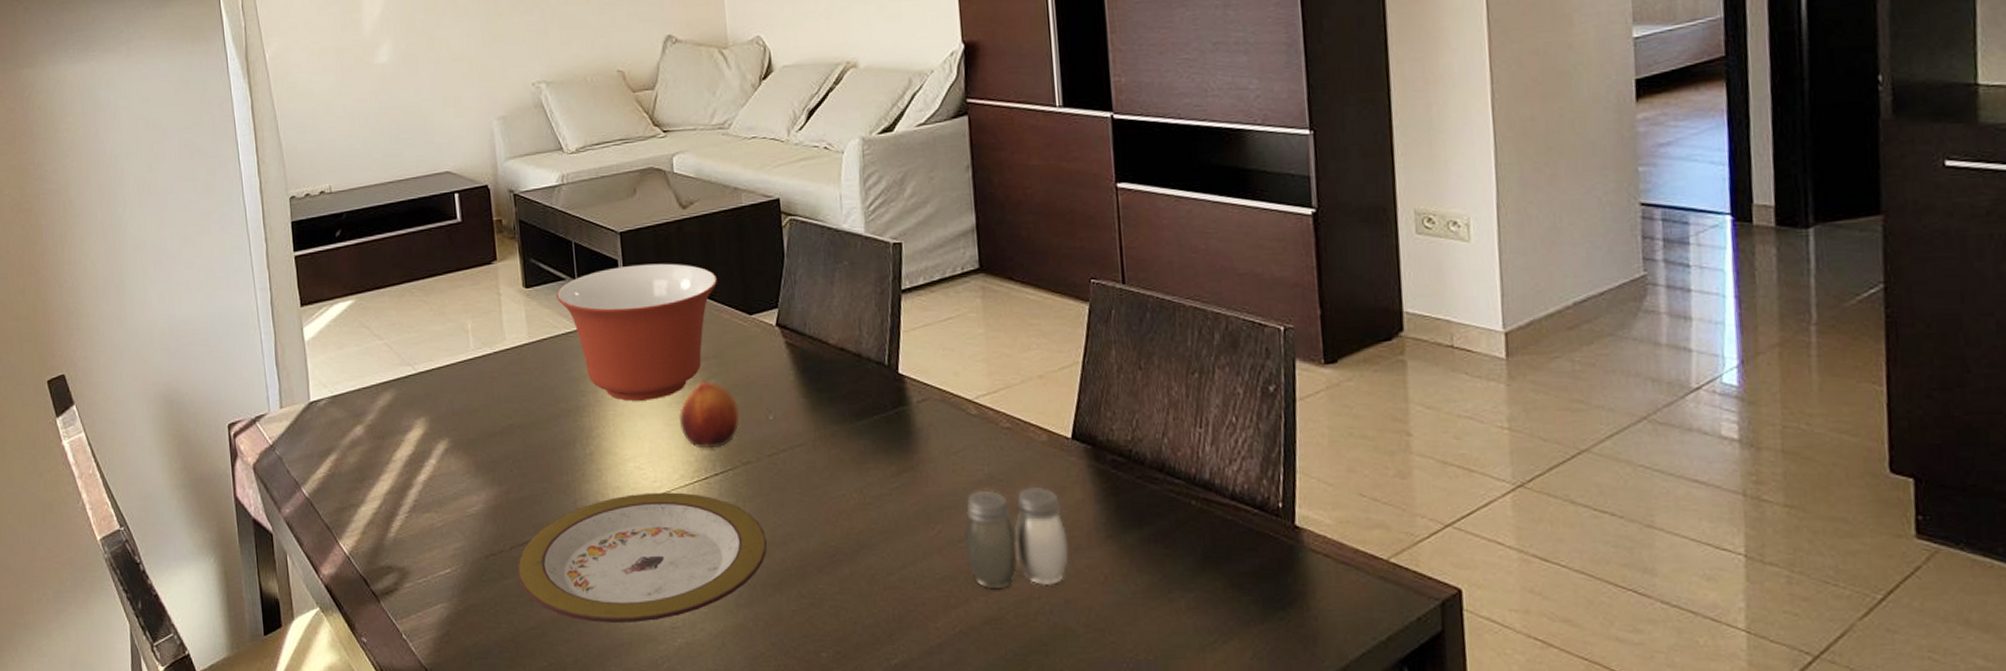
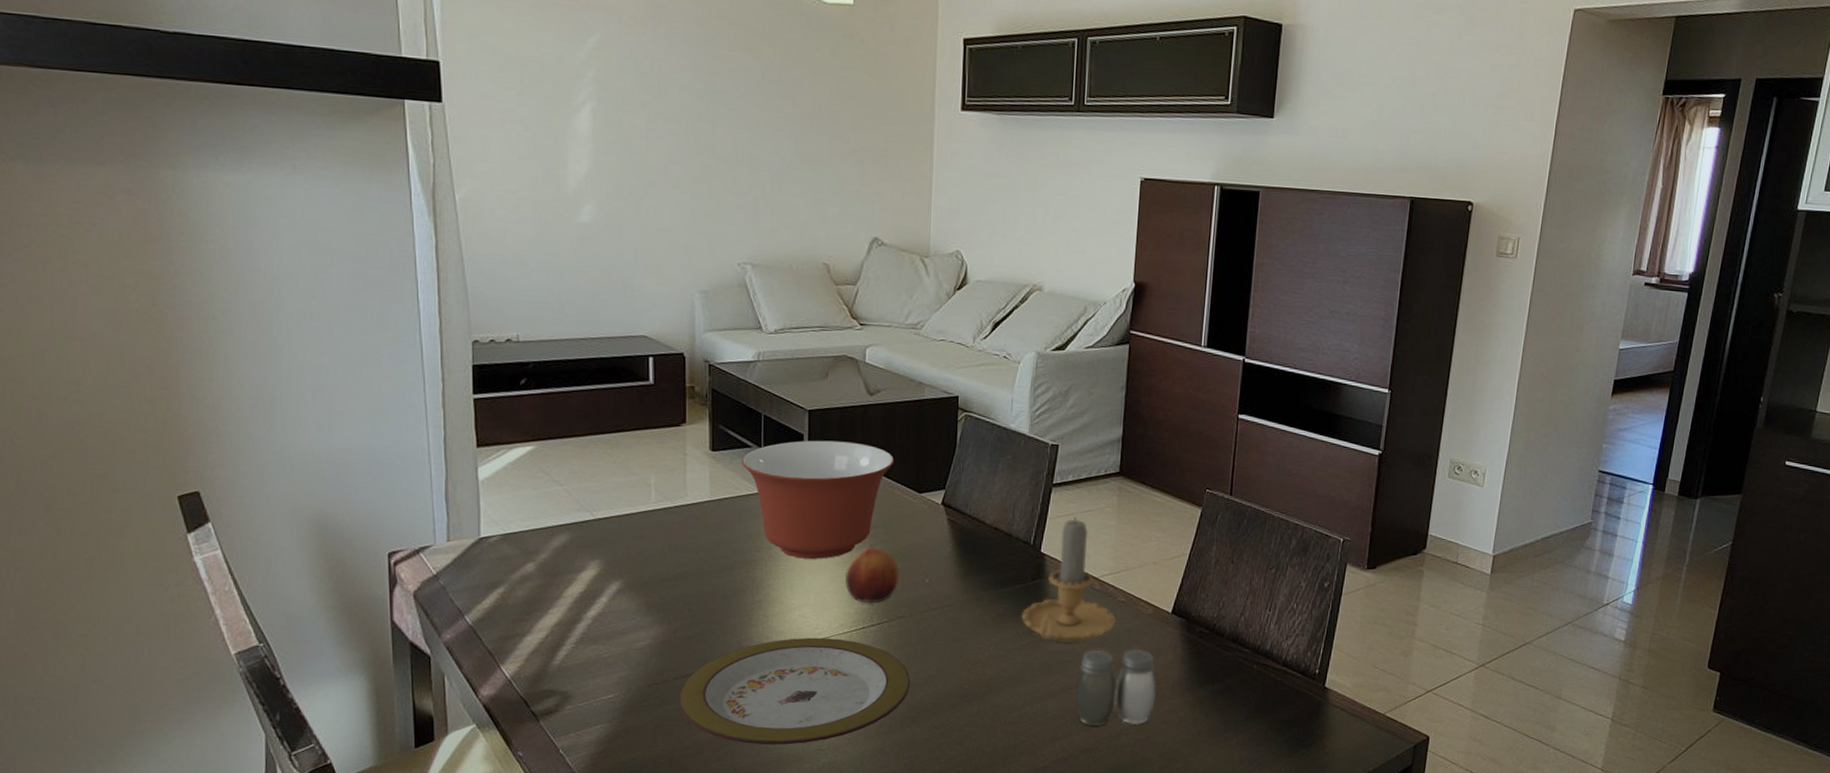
candle: none [886,328,1003,483] -> present [1021,517,1116,643]

